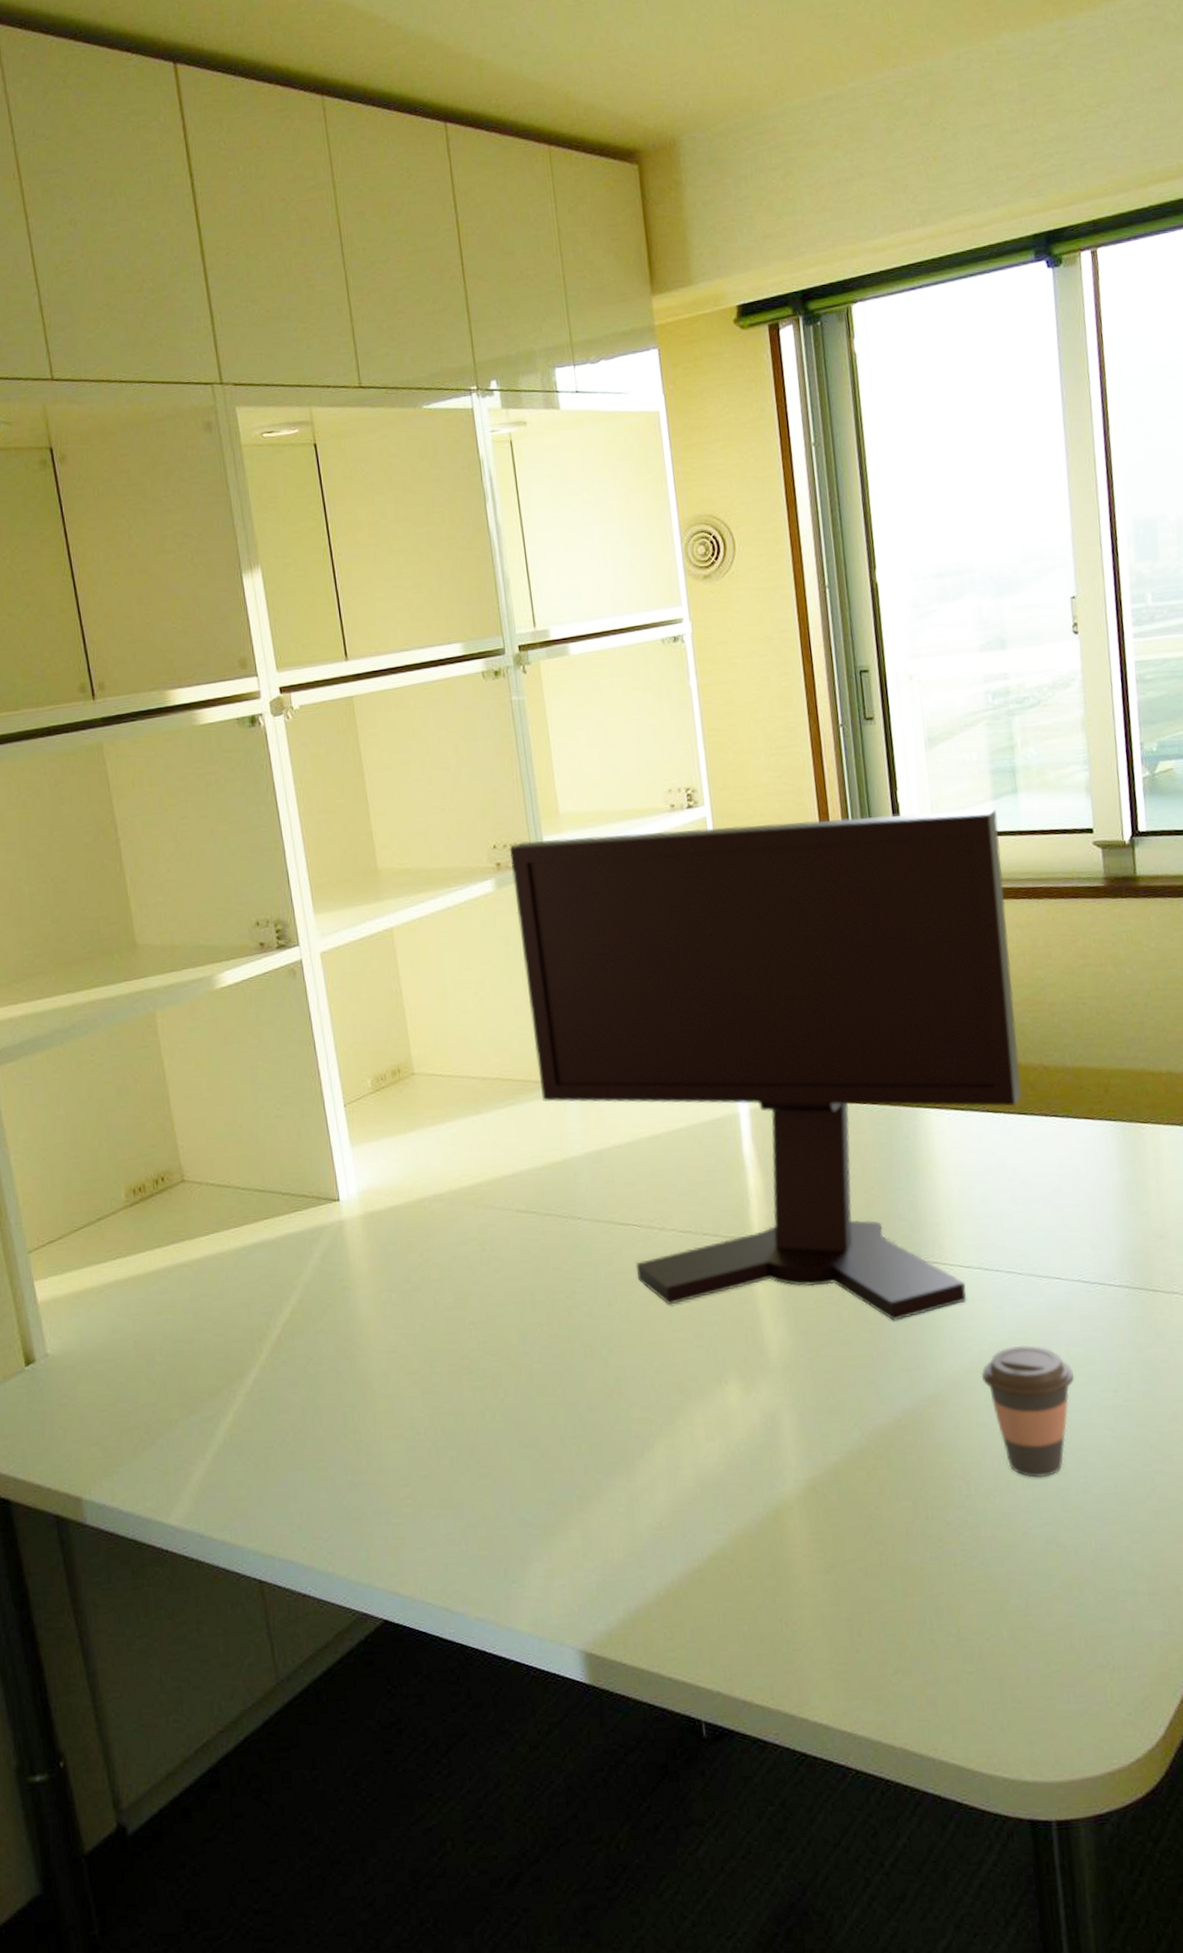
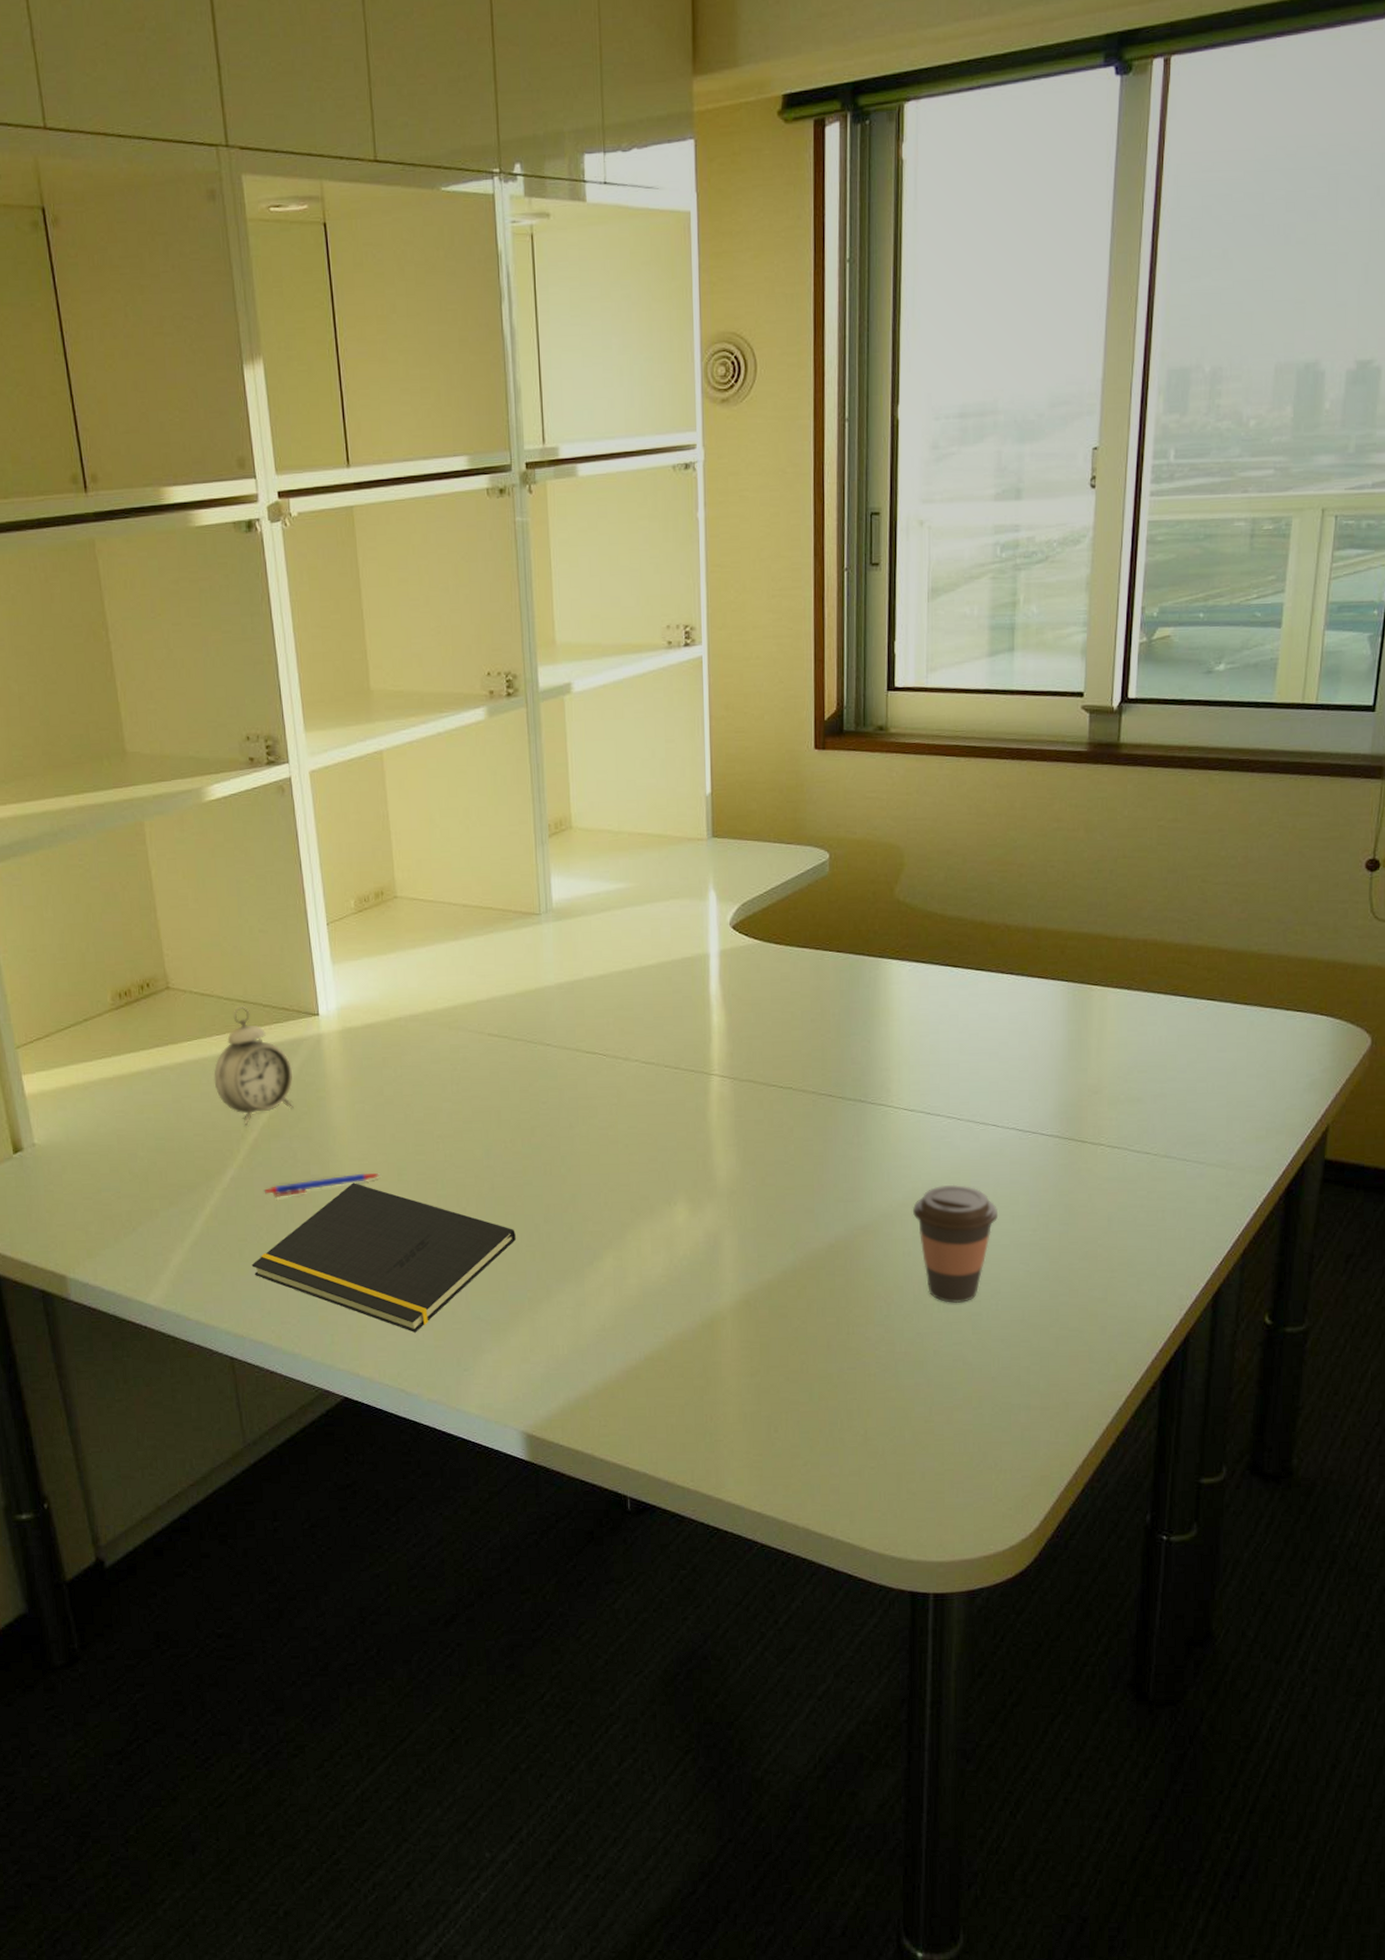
alarm clock: none [233,1196,317,1323] -> present [214,1007,294,1126]
notepad: none [278,1378,559,1542] -> present [251,1183,516,1332]
pen: none [289,1366,411,1399] -> present [264,1173,381,1198]
monitor: present [509,808,1022,1321] -> none [503,664,992,1156]

